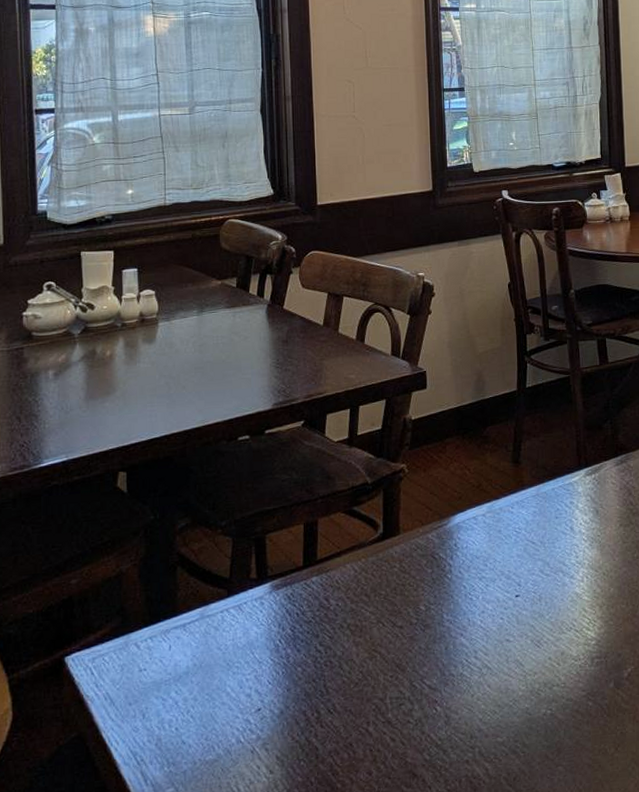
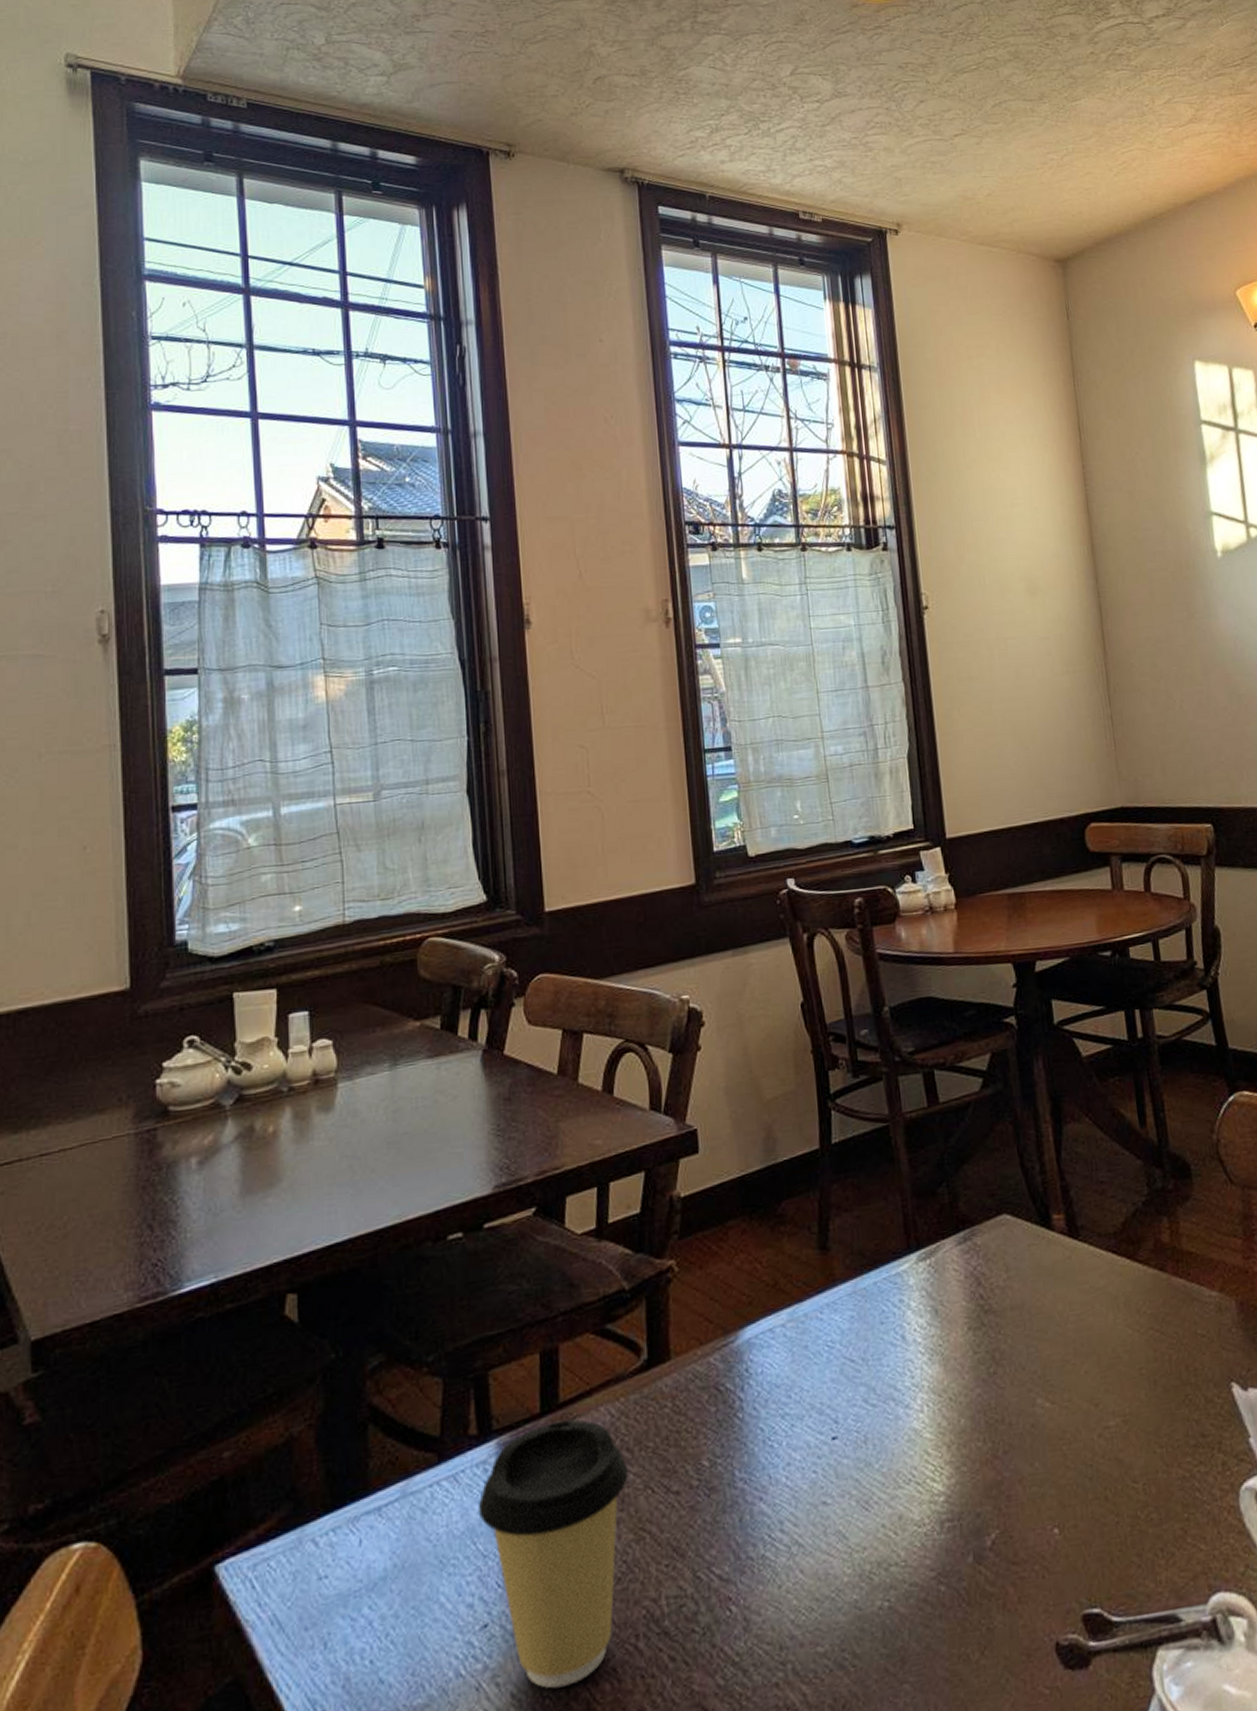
coffee cup: none [256,572,366,755] -> present [478,1419,628,1689]

